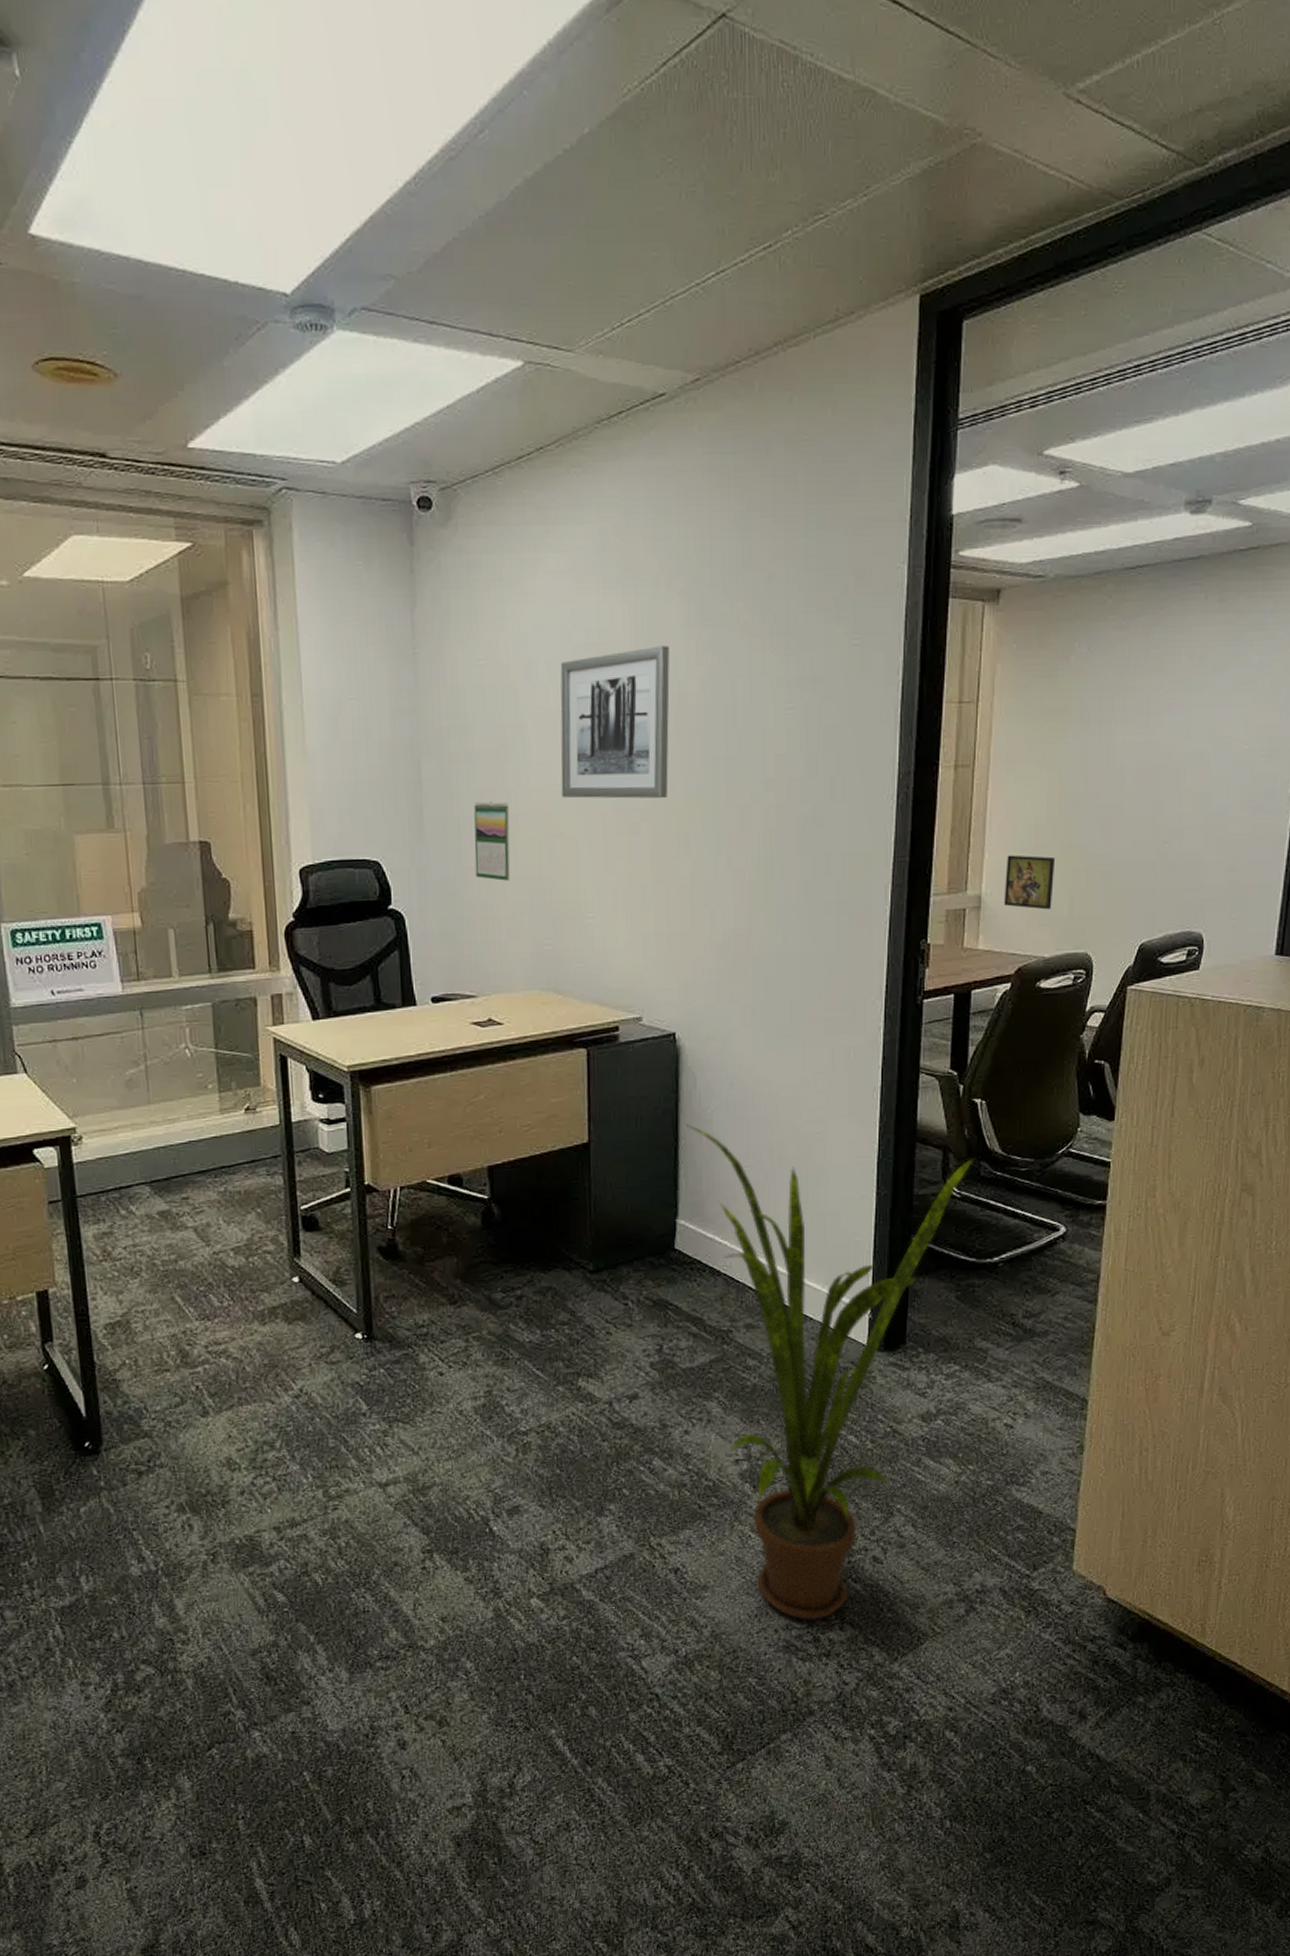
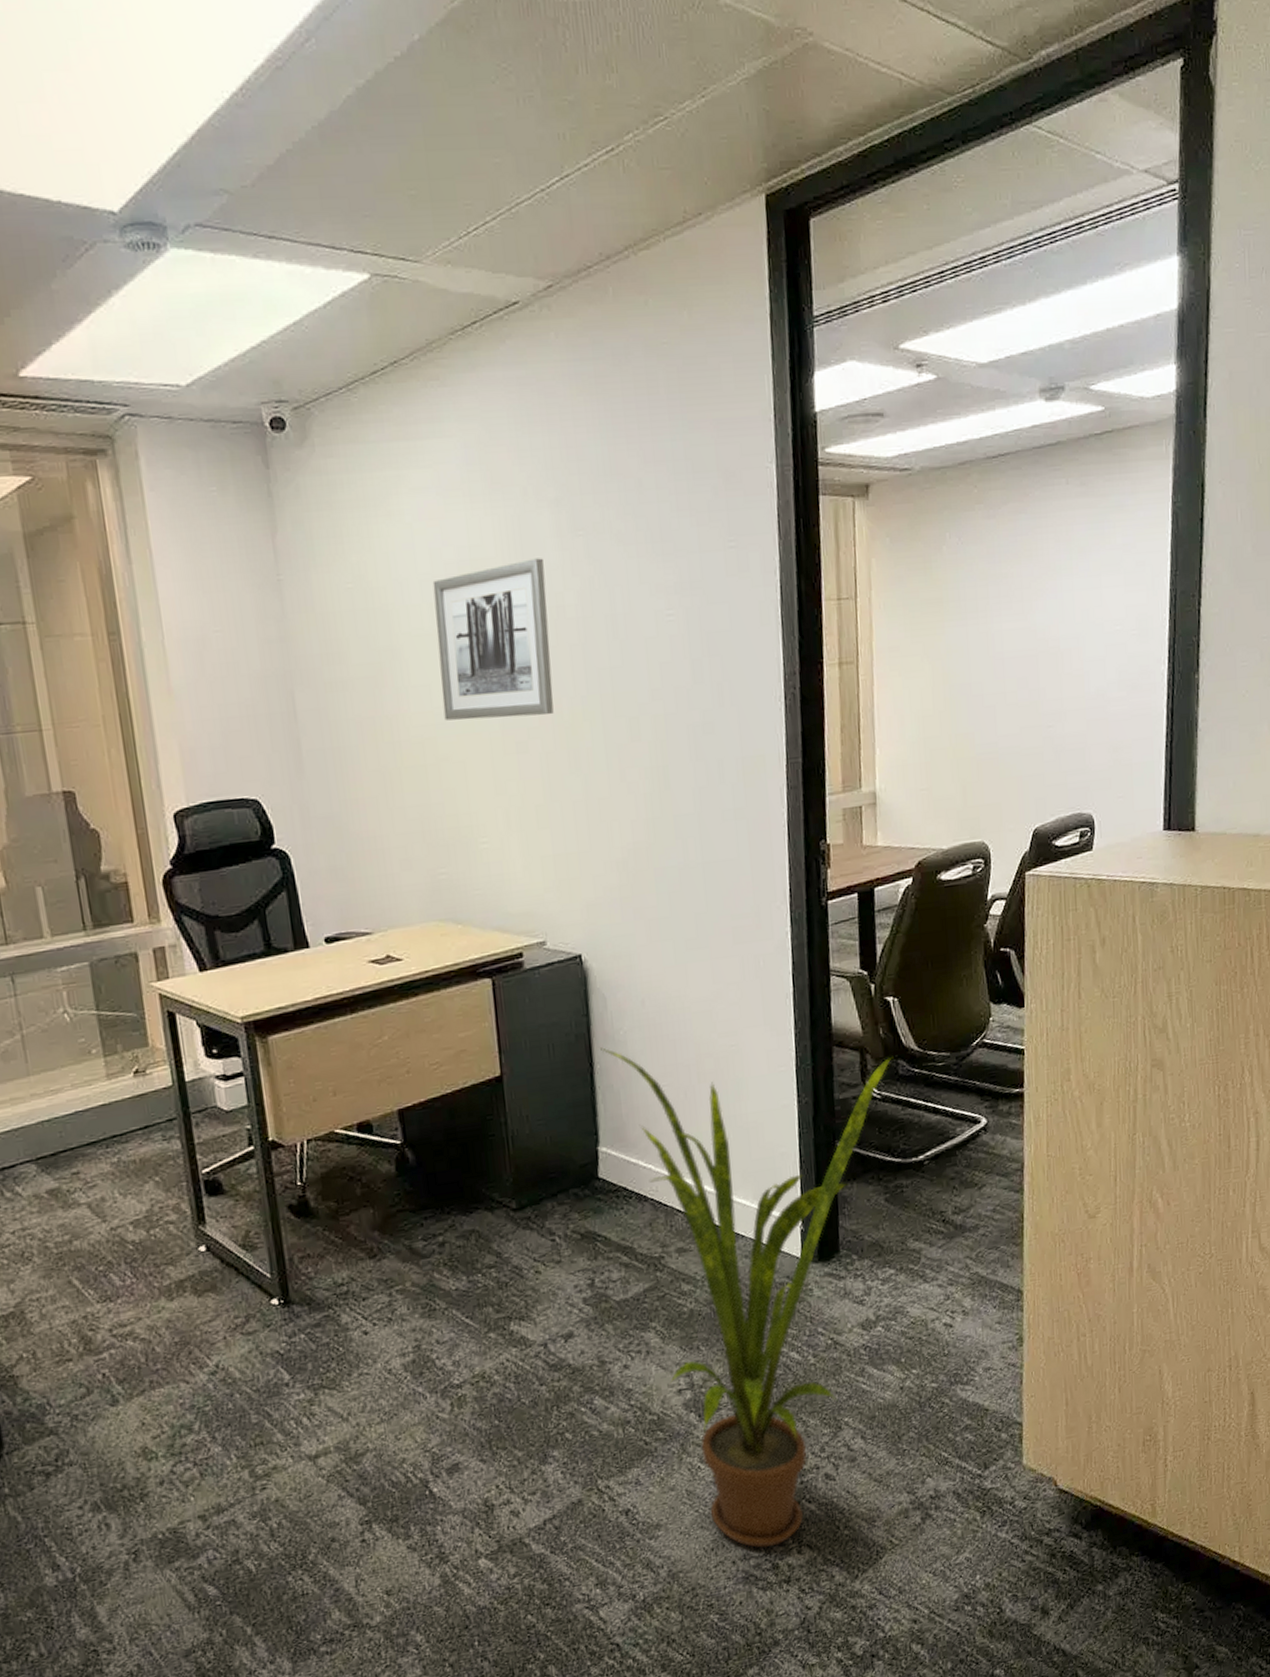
calendar: present [474,802,510,881] -> none [354,729,398,811]
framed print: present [1003,855,1056,910] -> none [897,748,946,802]

